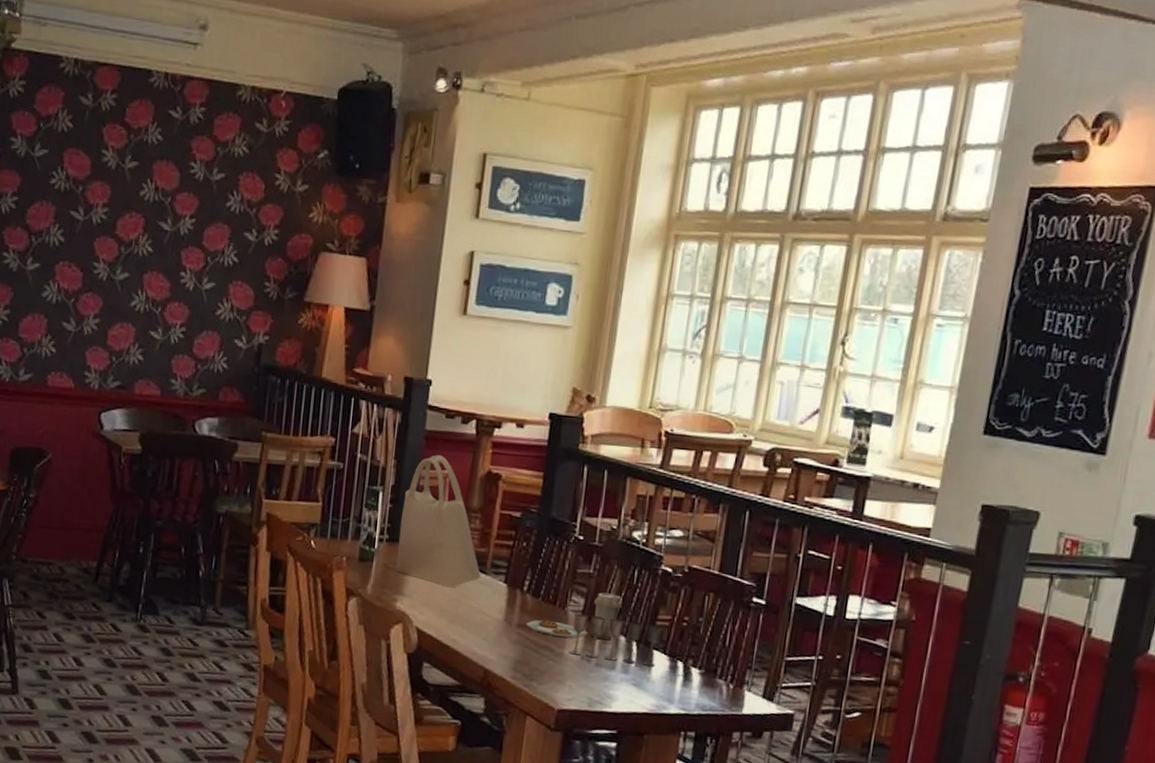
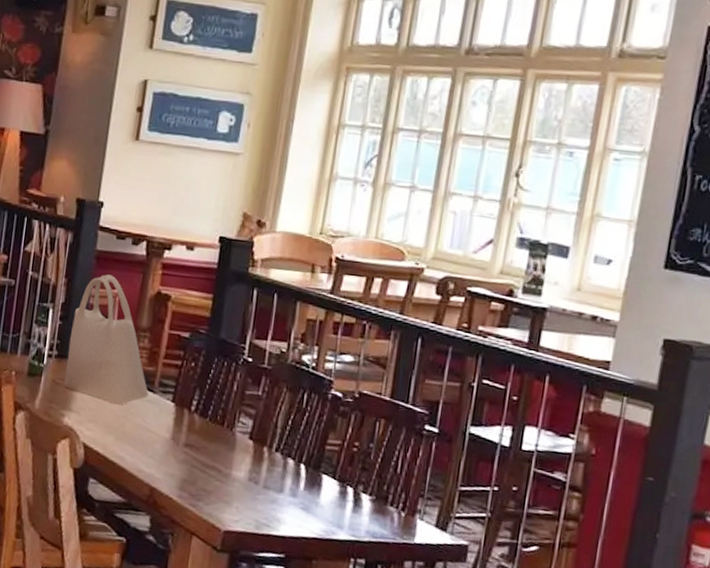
plate: present [525,592,623,641] -> none [192,415,292,464]
wine glass: present [569,613,663,667] -> none [236,434,332,491]

